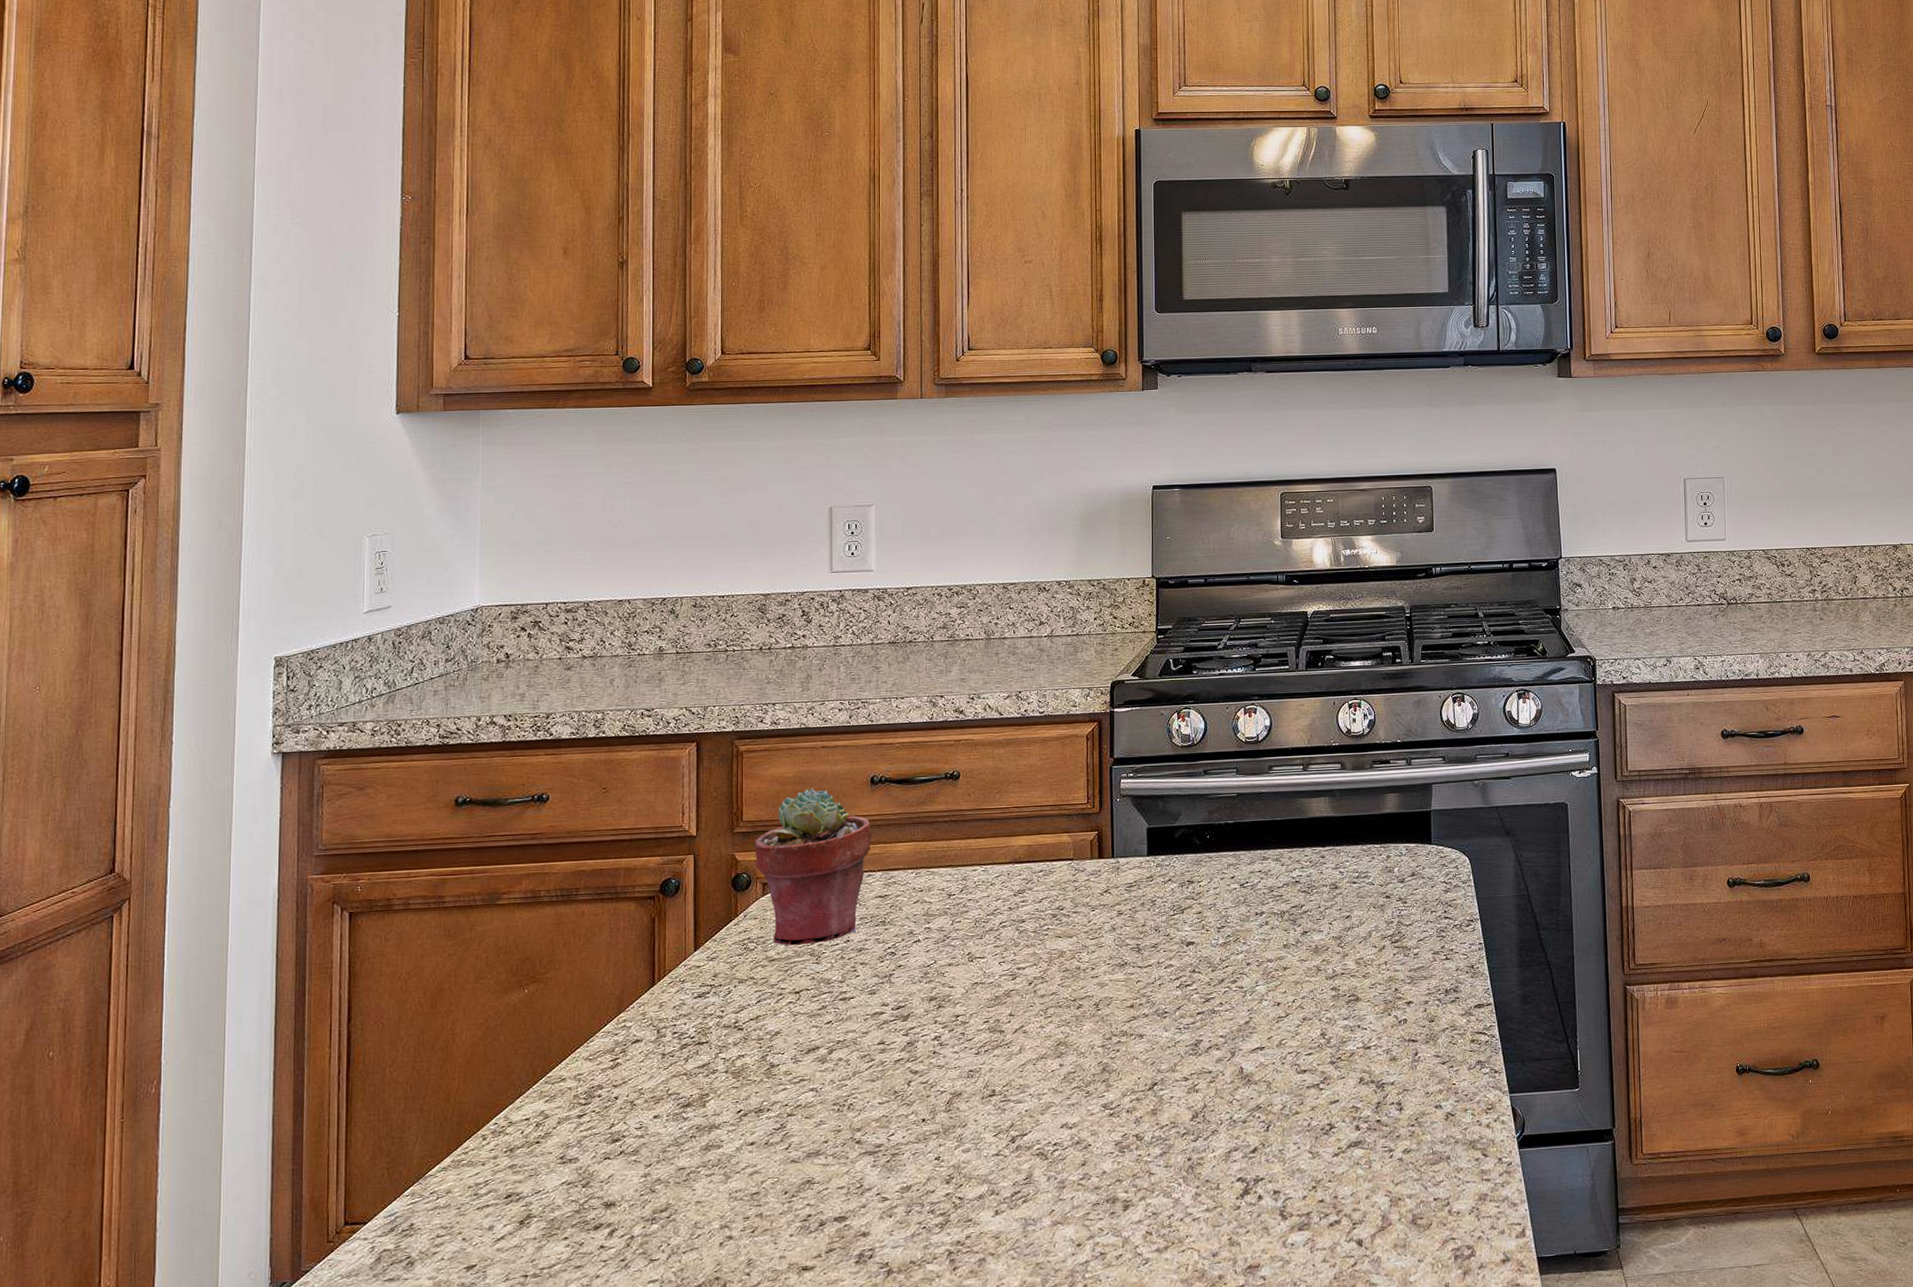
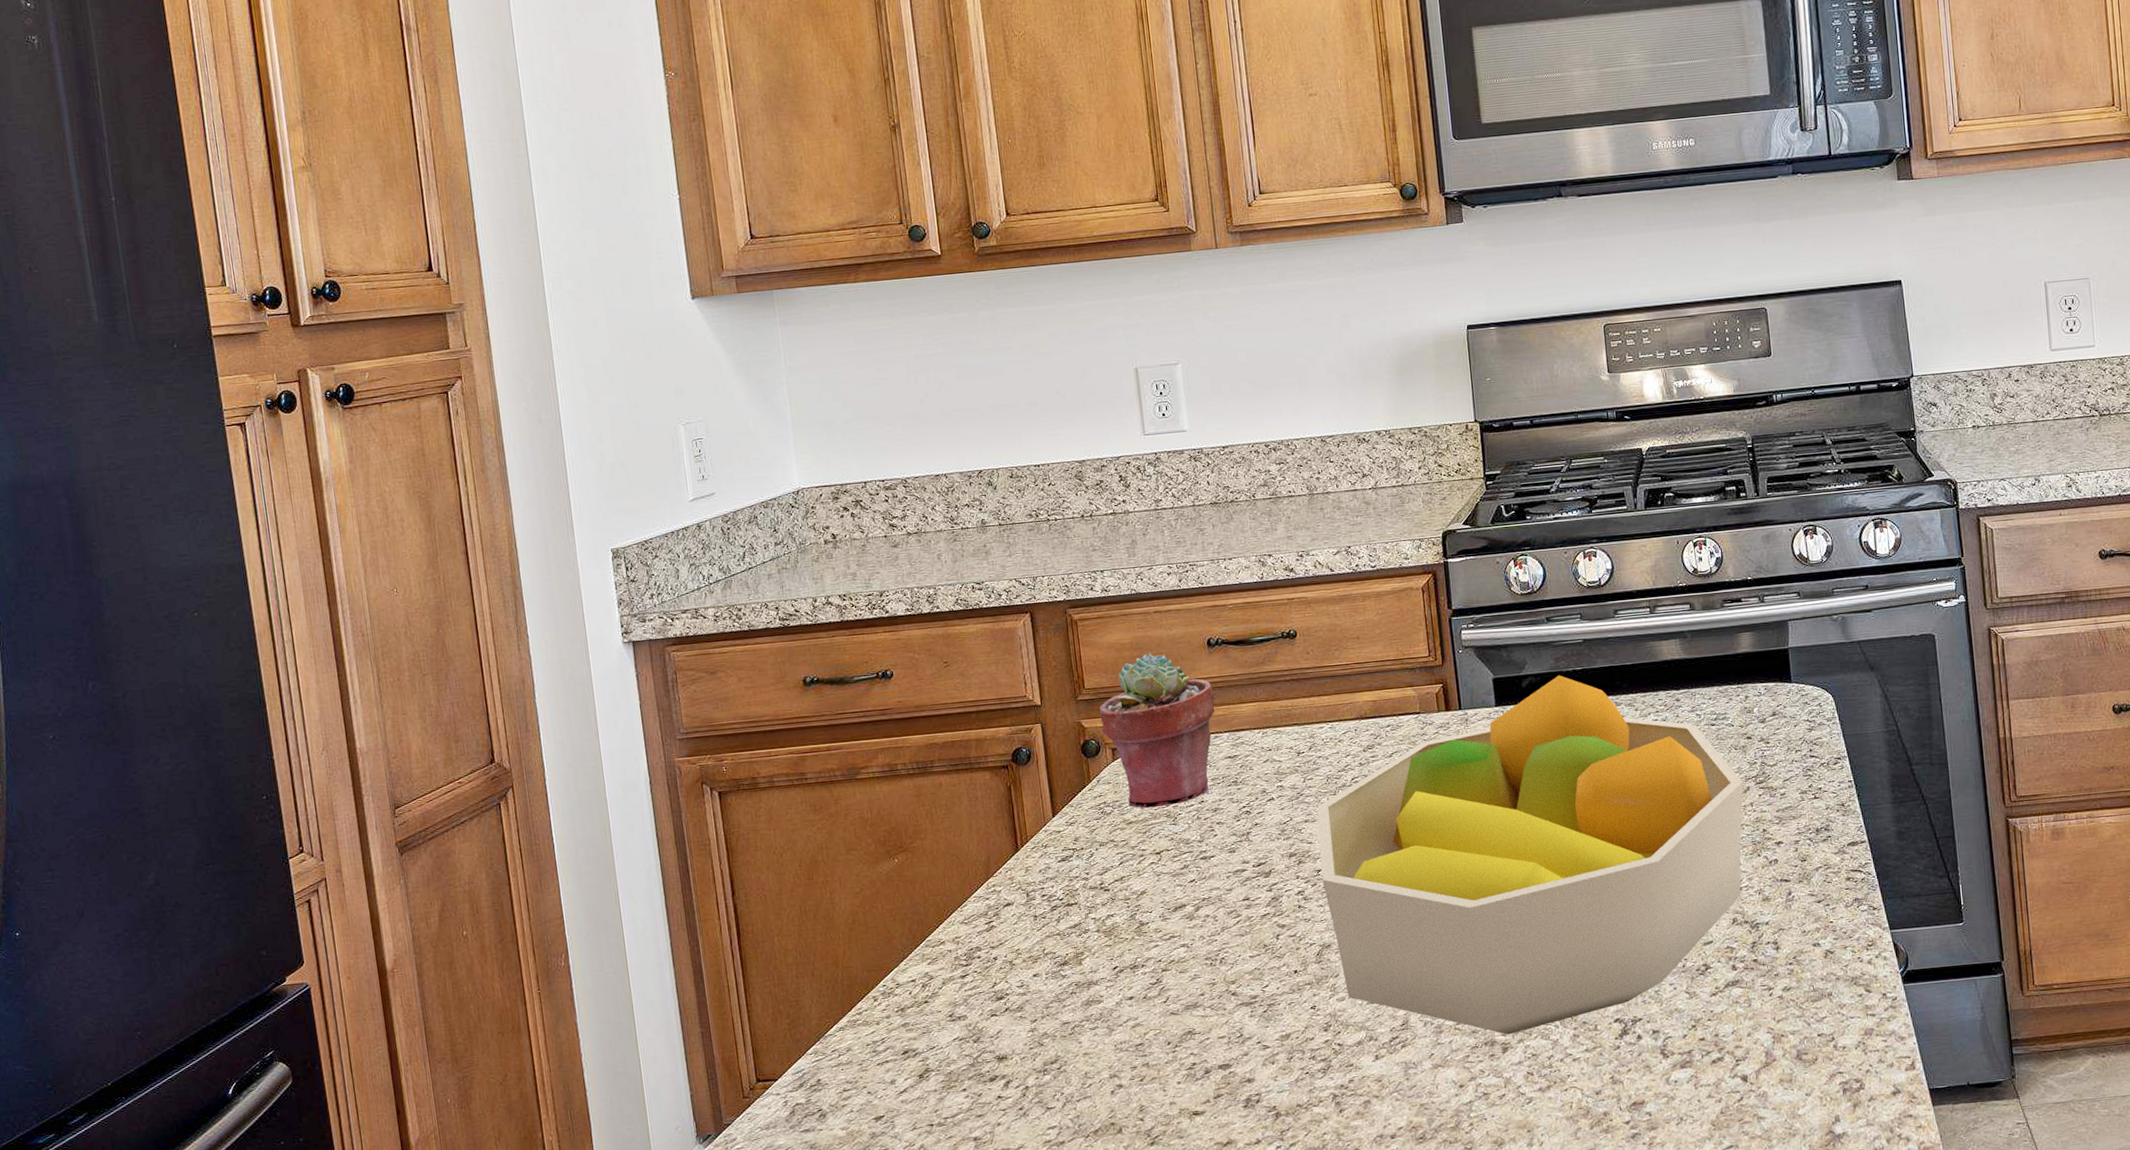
fruit bowl: none [959,828,1379,1192] -> present [1316,675,1743,1035]

